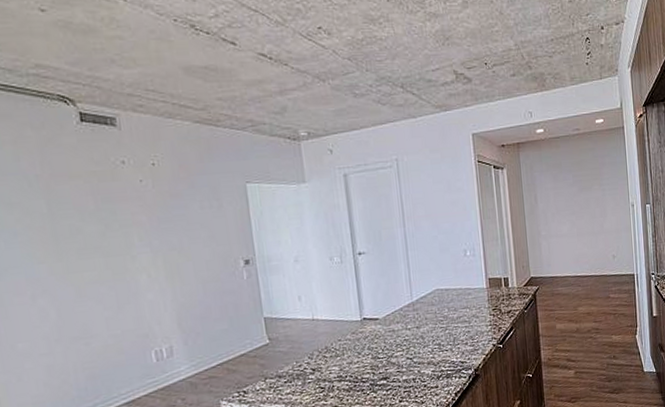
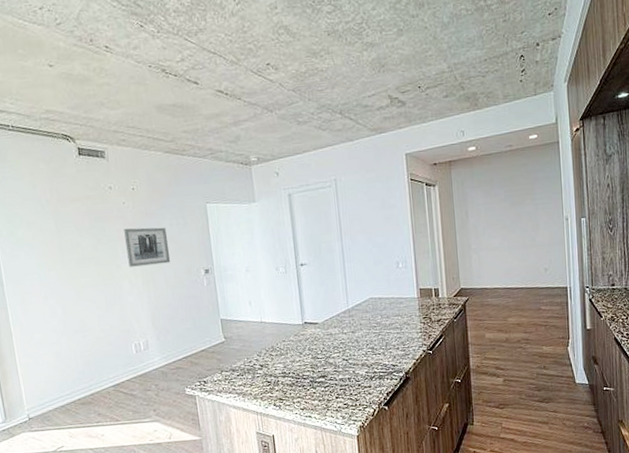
wall art: none [141,210,202,258] -> present [124,227,171,267]

